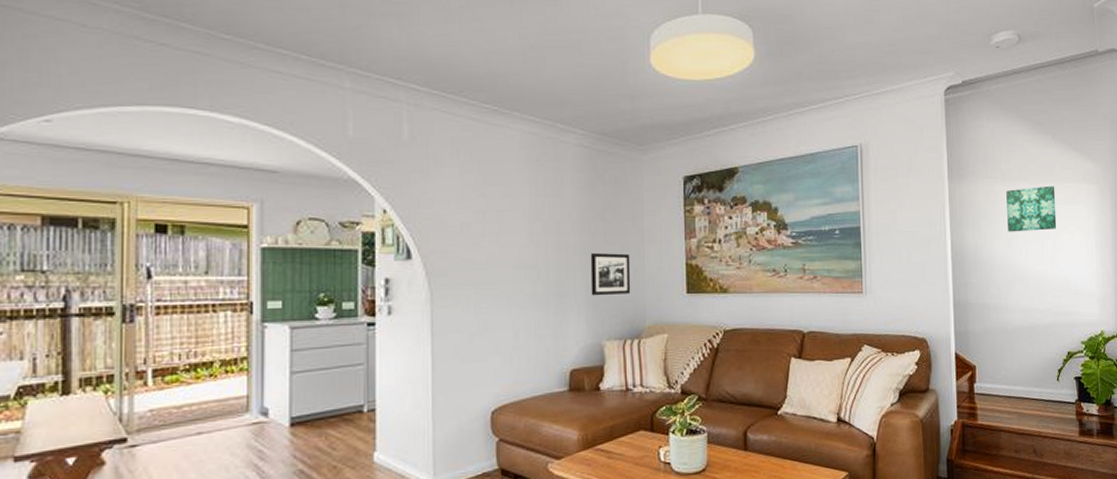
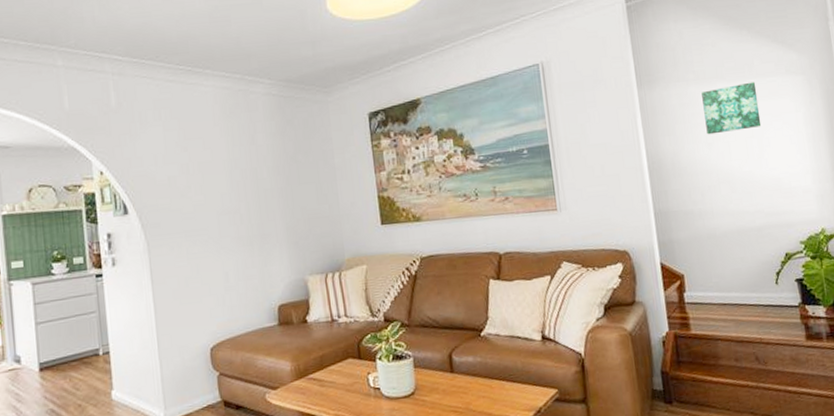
picture frame: present [590,253,631,296] -> none [287,192,328,235]

